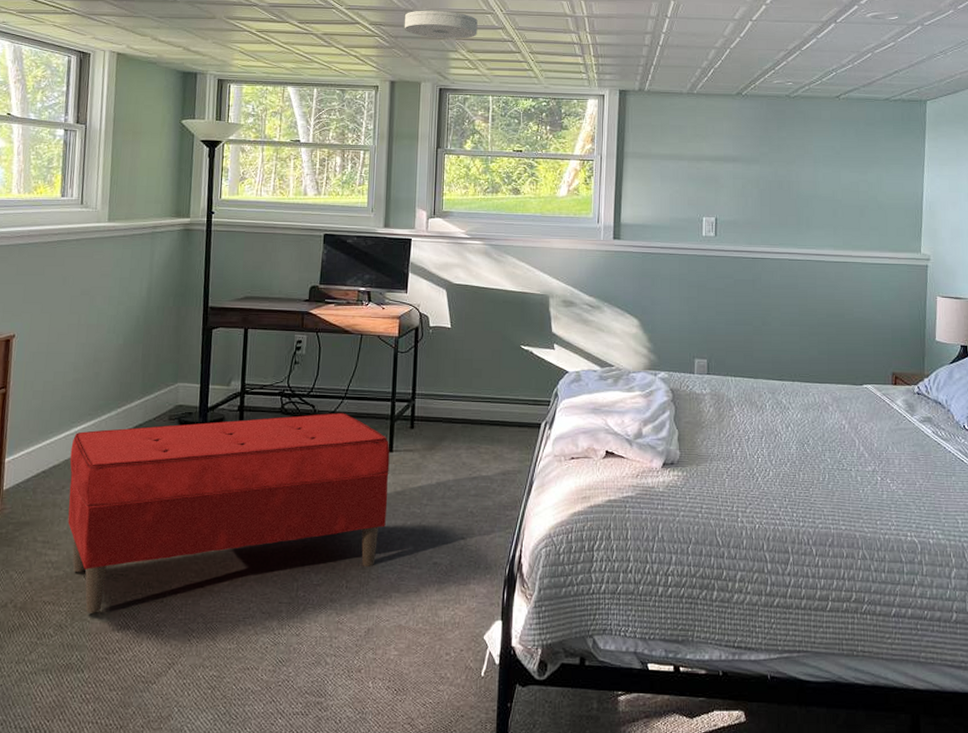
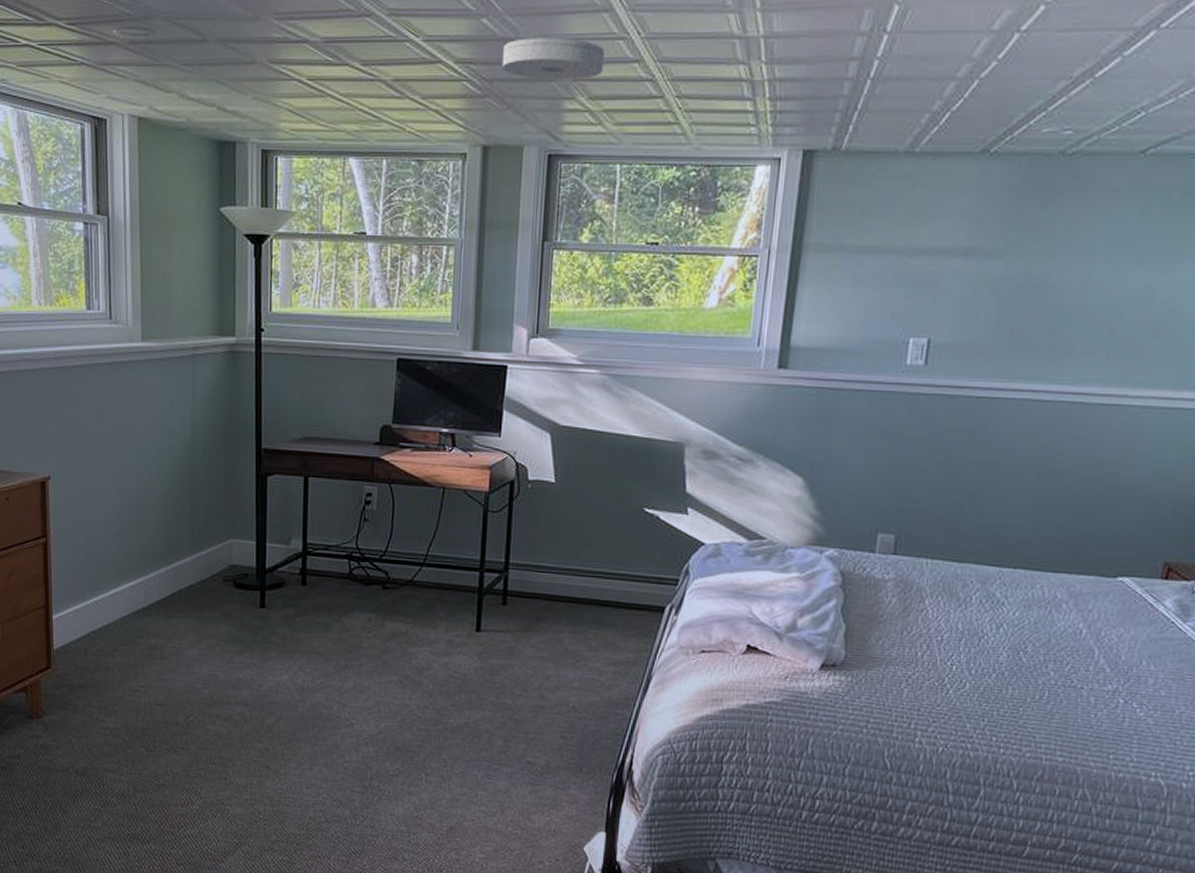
bench: present [68,413,390,613] -> none [119,582,477,785]

